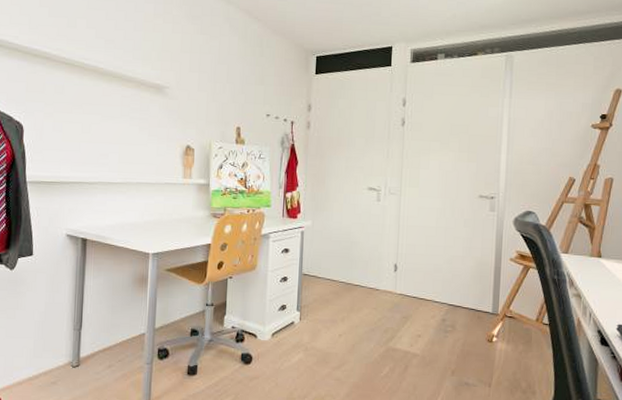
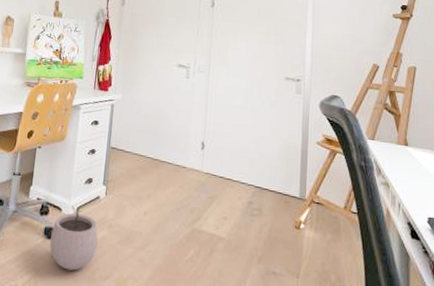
plant pot: none [248,332,294,392] -> present [50,206,98,271]

